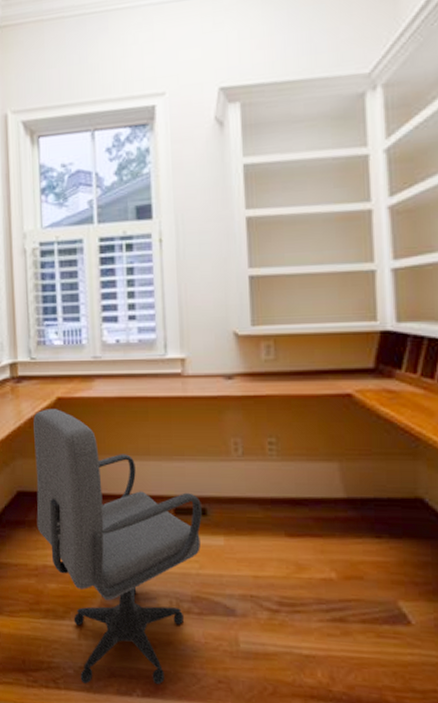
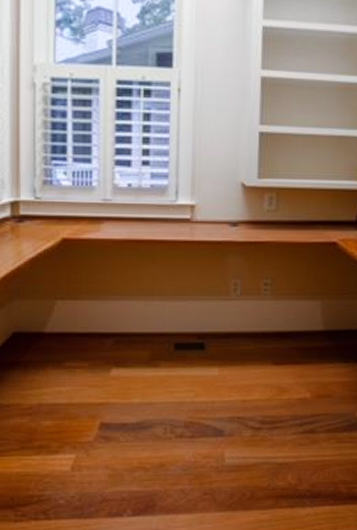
office chair: present [33,409,202,685] -> none [33,250,200,511]

